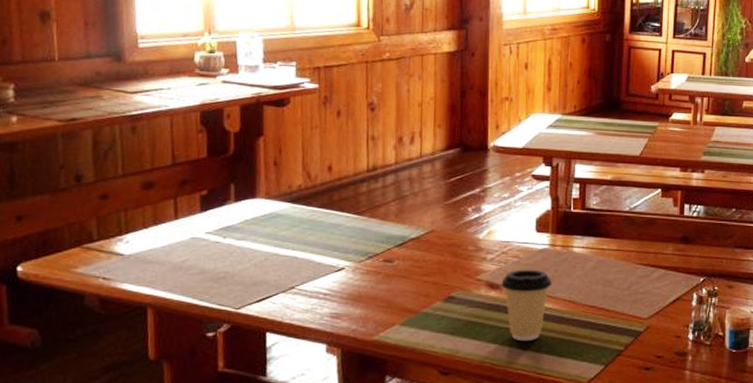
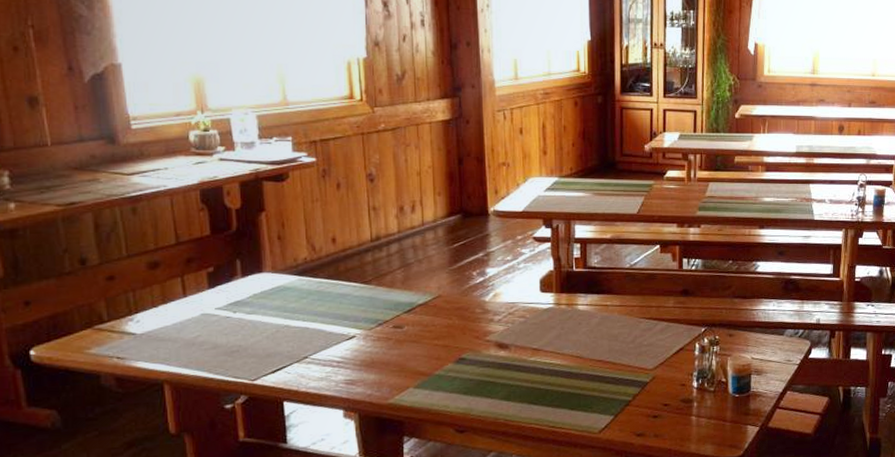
coffee cup: present [501,269,553,342] -> none [510,328,560,397]

